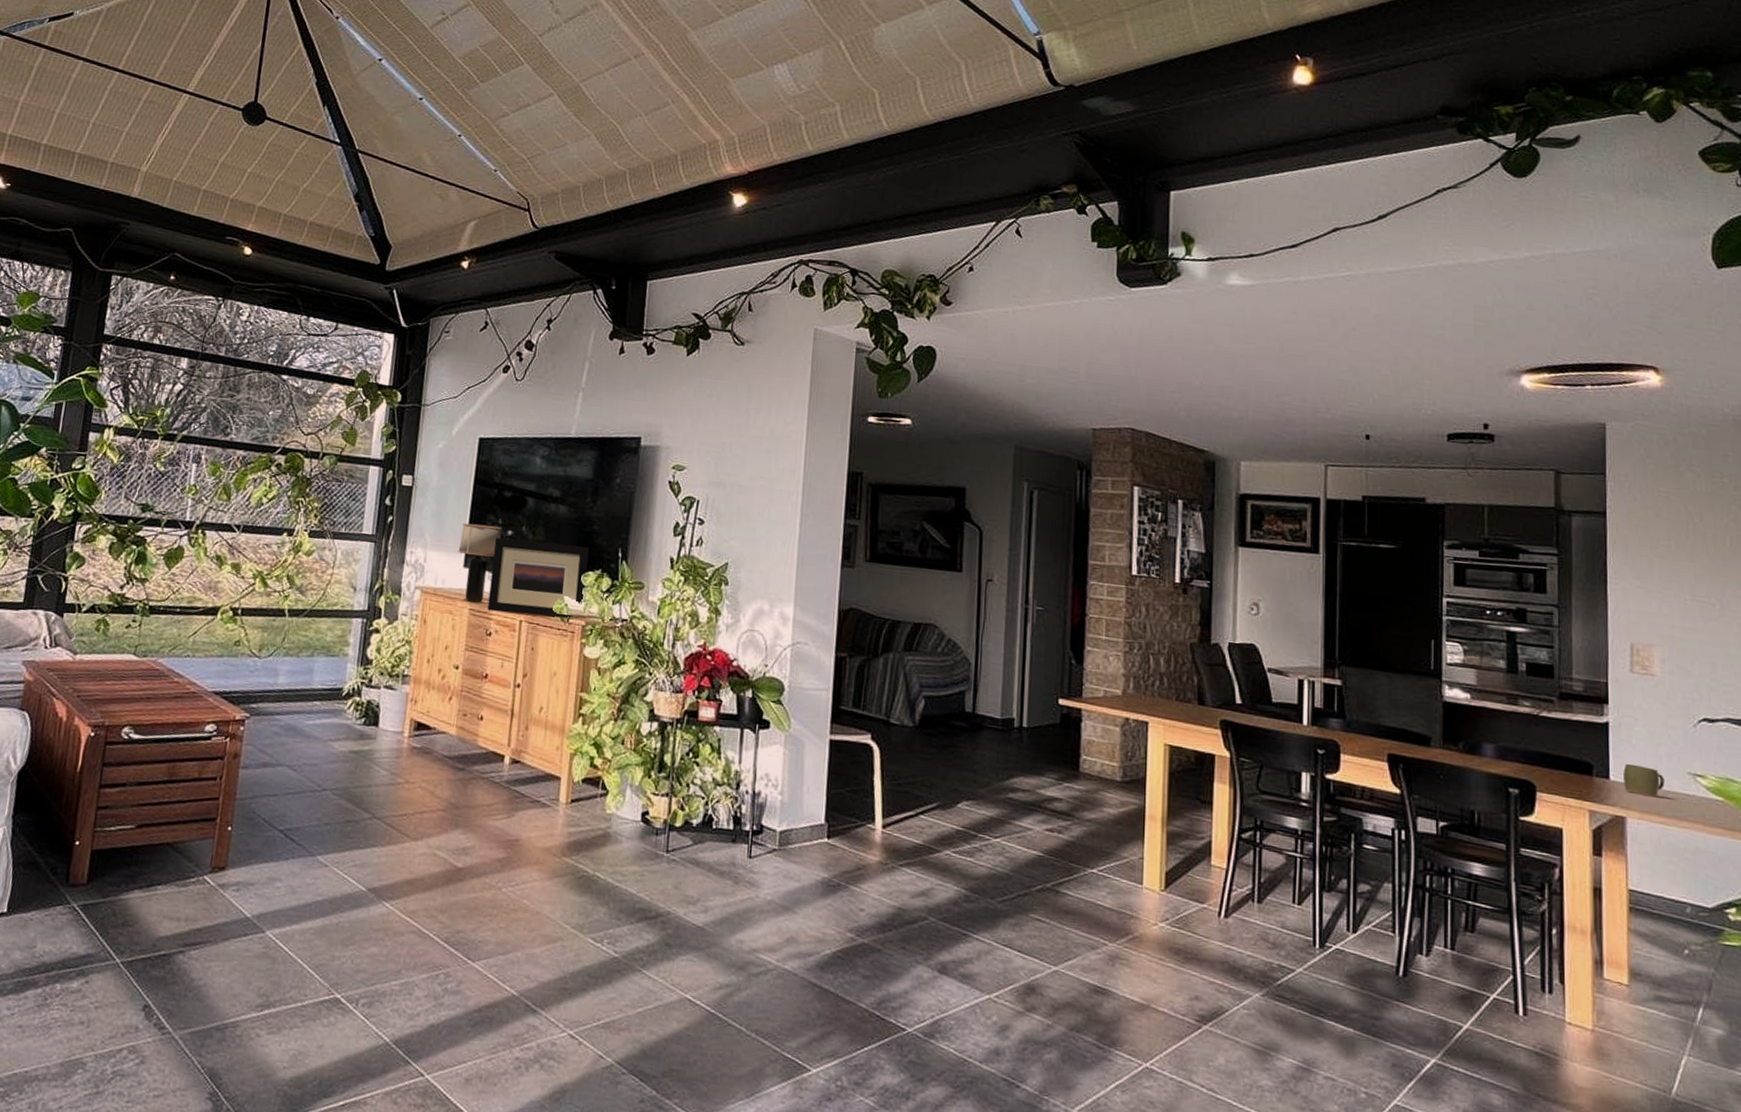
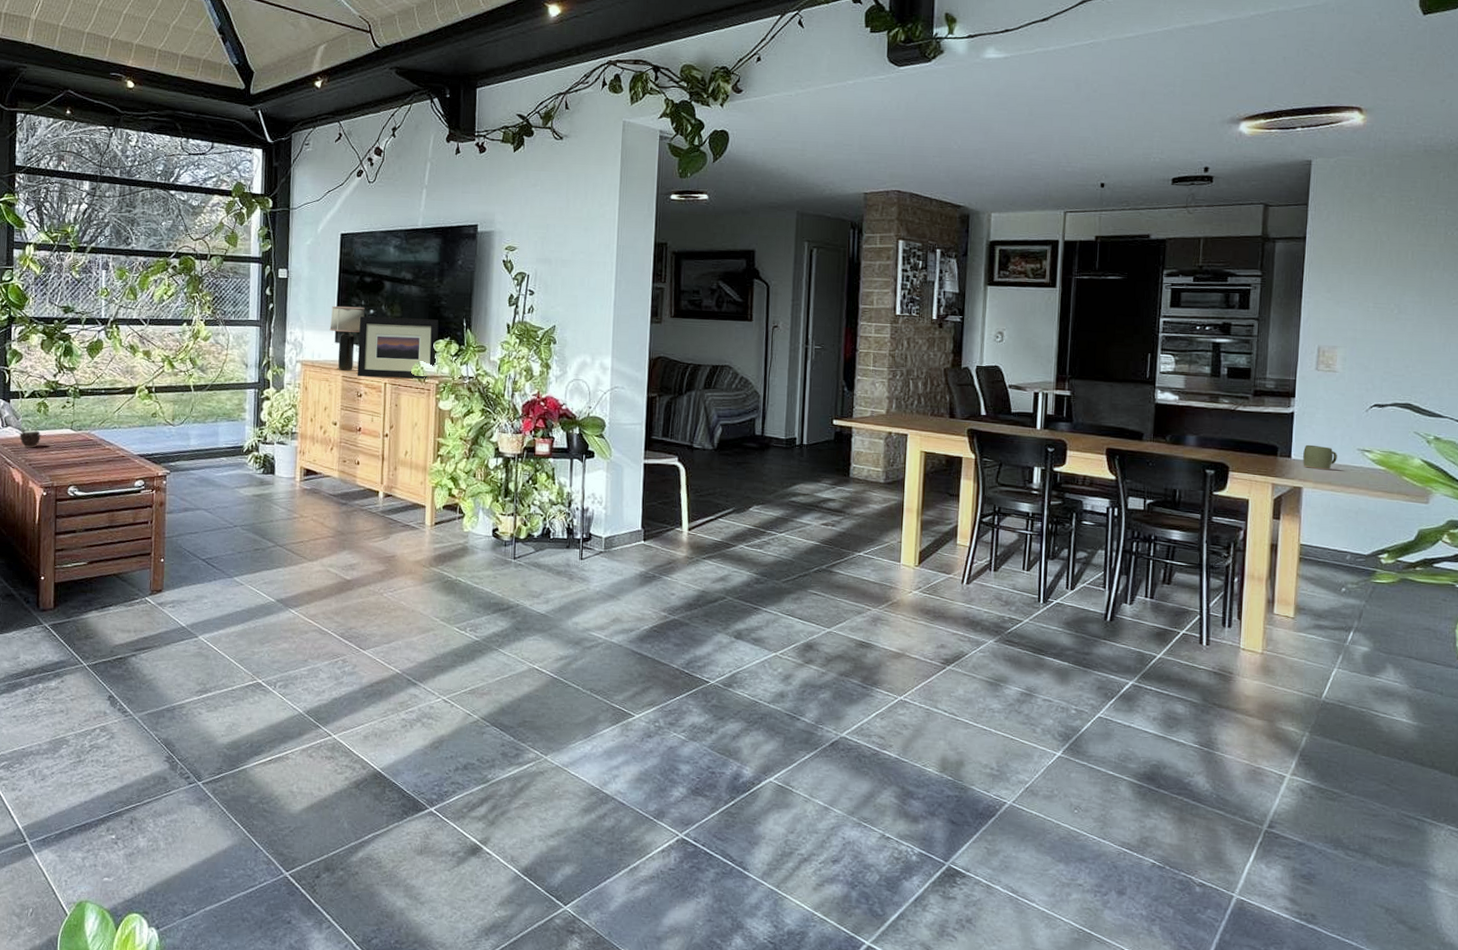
candle: none [69,651,97,676] -> present [19,429,42,448]

